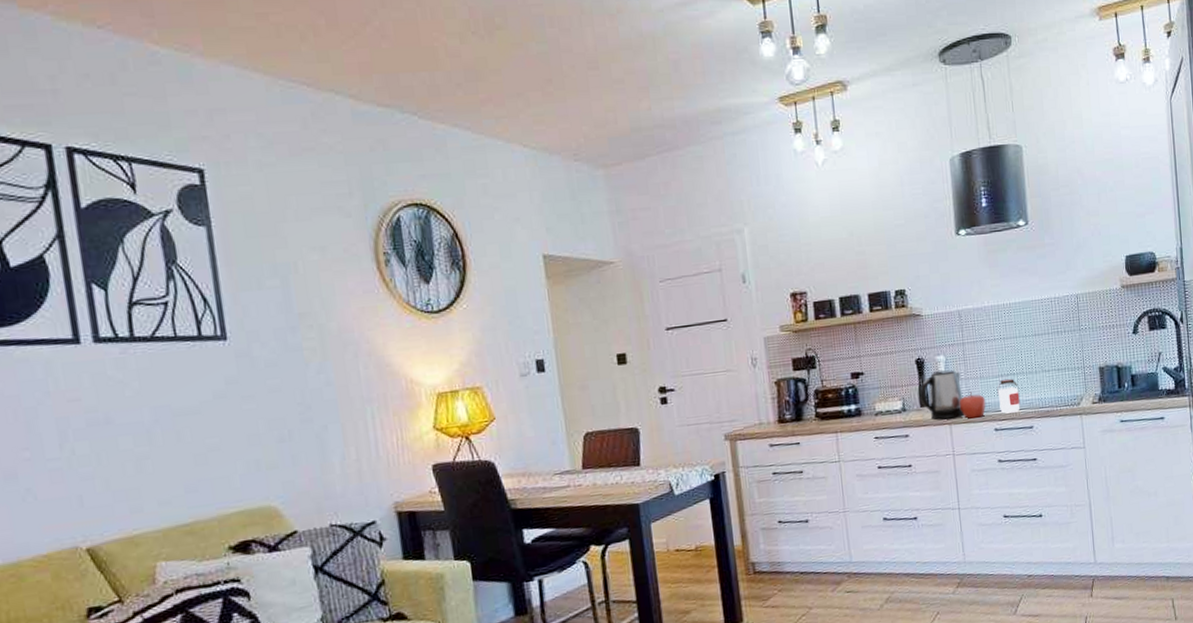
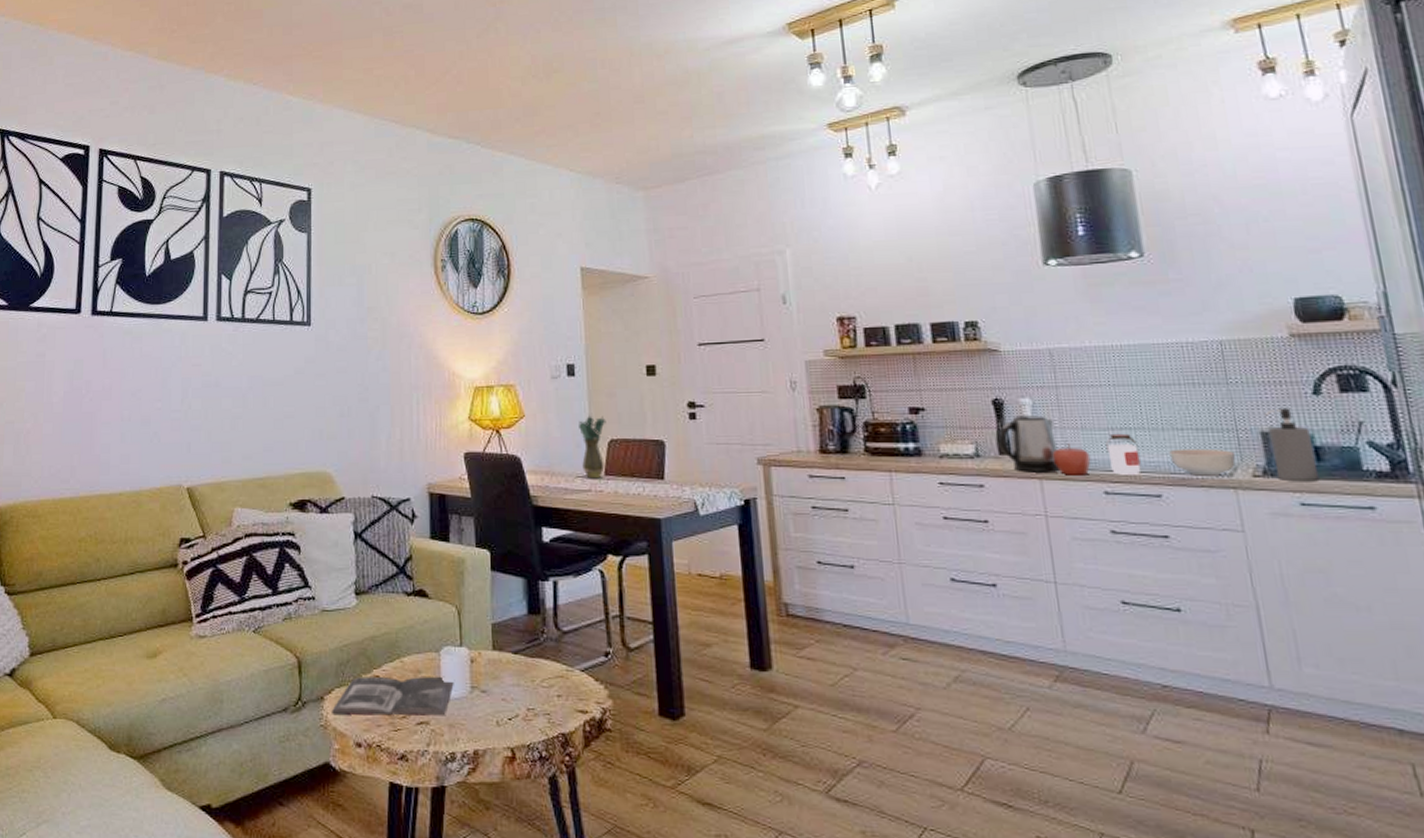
vase: none [552,409,582,475] -> present [579,414,607,479]
bowl: none [1039,384,1082,409] -> present [1169,448,1236,478]
soap dispenser: none [1102,346,1133,405] -> present [1264,408,1320,484]

